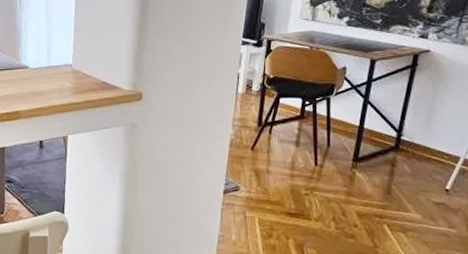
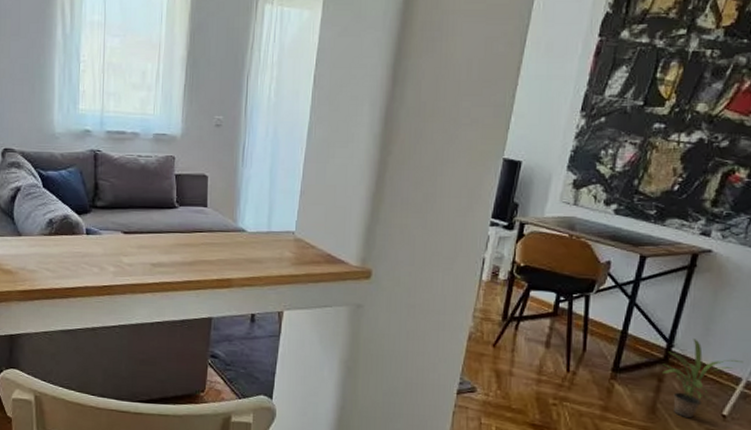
potted plant: none [394,127,461,195] -> present [662,339,744,418]

